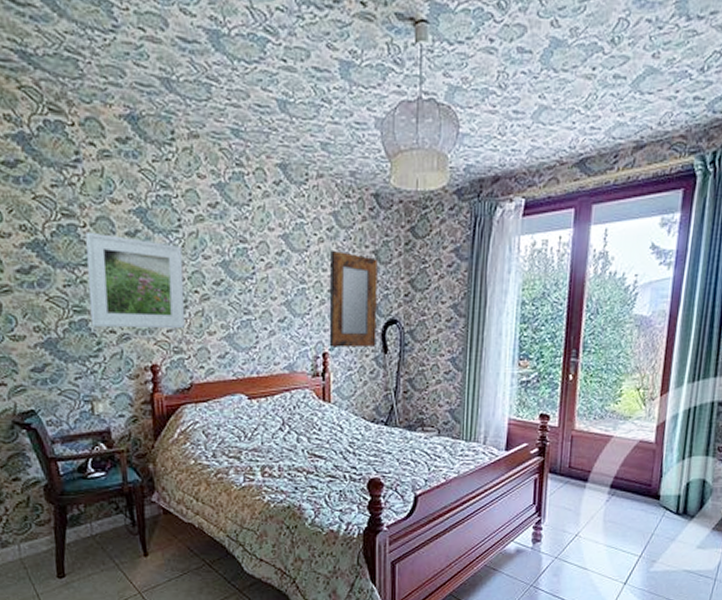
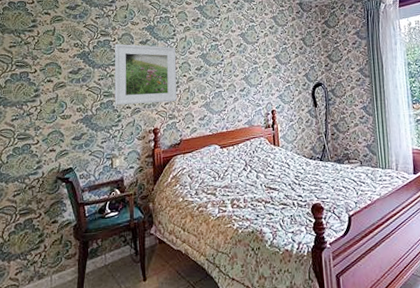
home mirror: present [329,251,378,348] -> none [273,41,309,106]

